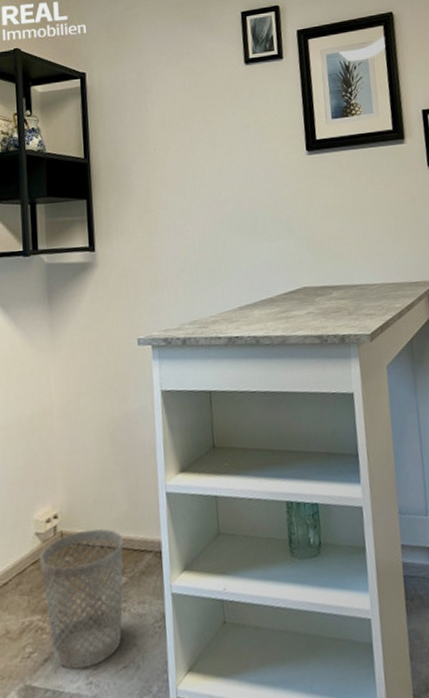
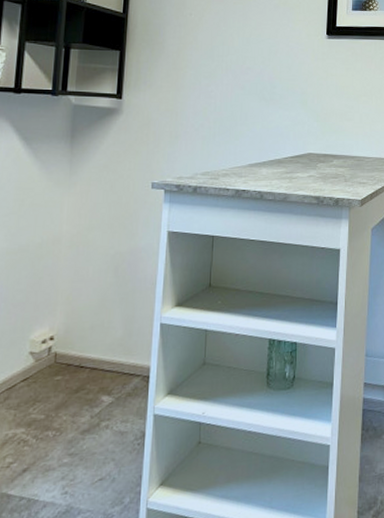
wastebasket: present [40,528,124,670] -> none [31,352,115,480]

